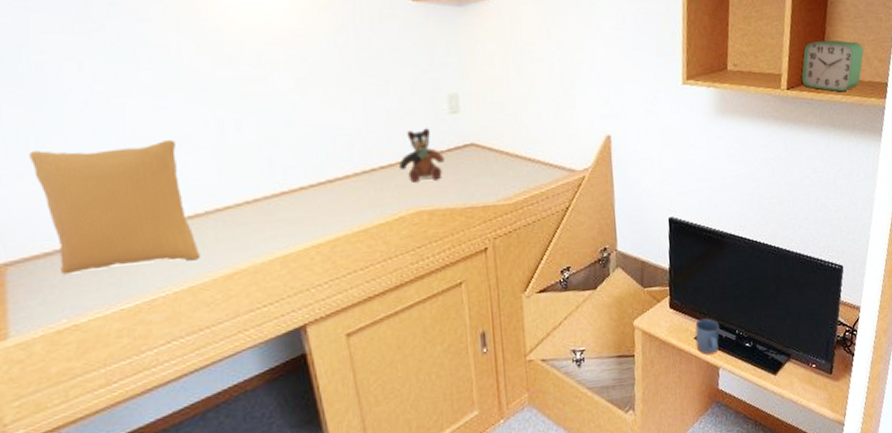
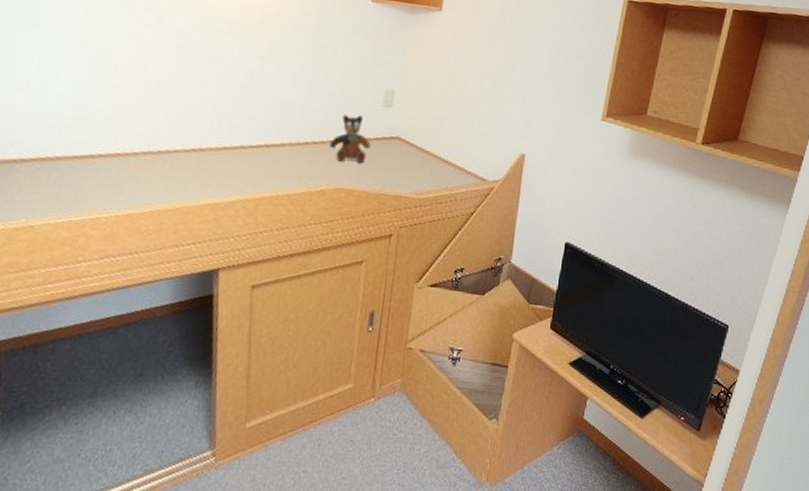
pillow: present [29,140,200,275] -> none [29,71,148,192]
mug: present [695,318,721,356] -> none [569,346,596,384]
alarm clock: present [801,40,864,92] -> none [718,104,784,157]

